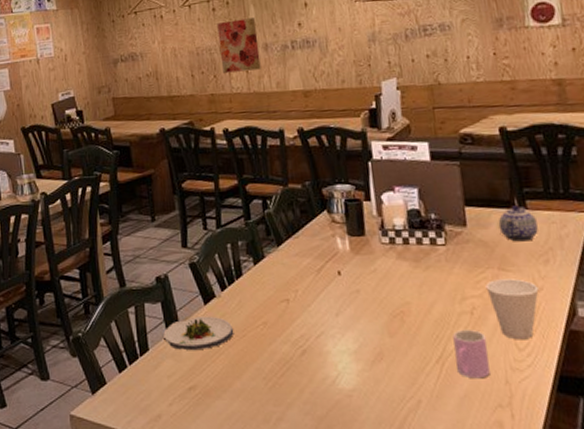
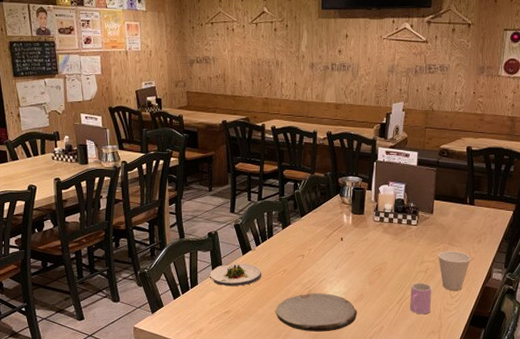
wall art: present [217,18,261,73] -> none [276,40,307,83]
plate: none [258,353,379,412] -> present [275,293,358,332]
teapot: present [498,205,539,242] -> none [454,202,480,227]

